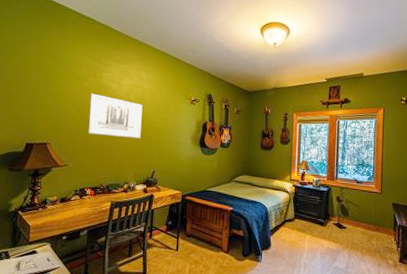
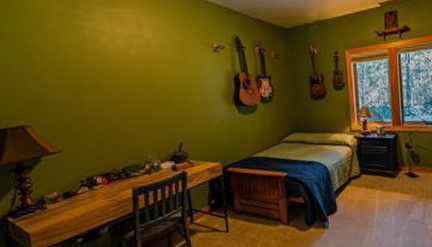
wall art: present [88,93,143,138] -> none [72,51,155,107]

